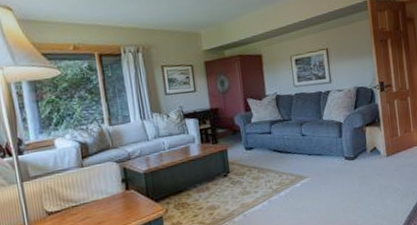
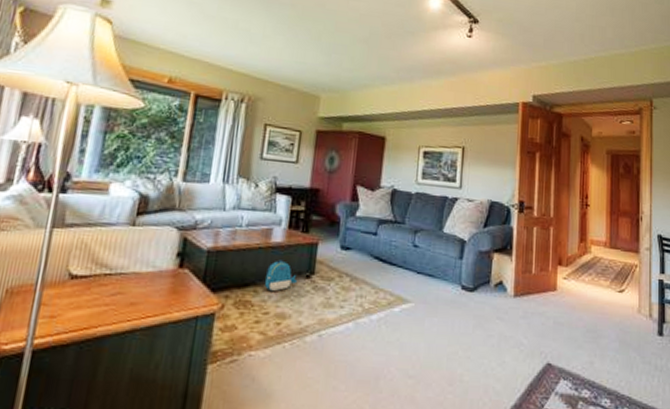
backpack: none [192,168,218,193] -> present [265,260,298,292]

